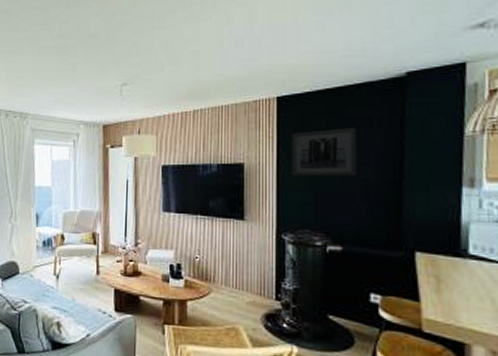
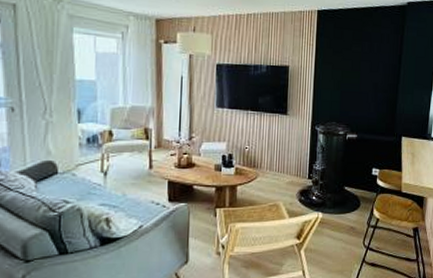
wall art: present [291,128,357,177] -> none [325,41,372,81]

